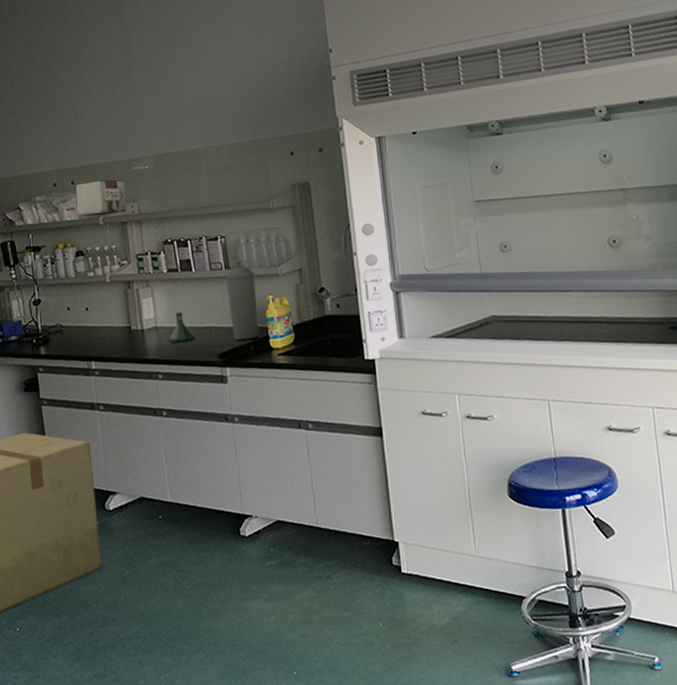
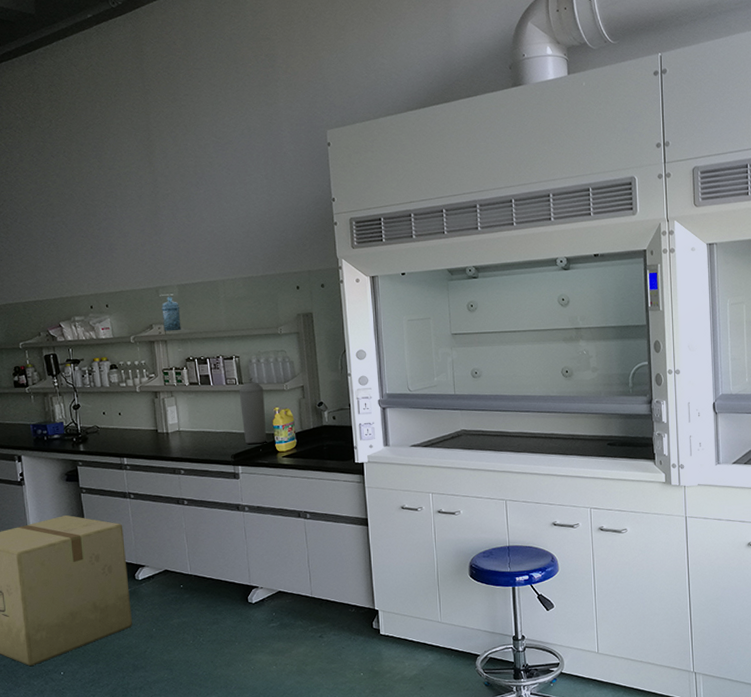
box: present [75,179,127,217] -> none [110,304,155,336]
canister: none [135,168,158,210] -> present [161,295,181,332]
flask: present [168,312,195,344] -> none [190,419,213,445]

